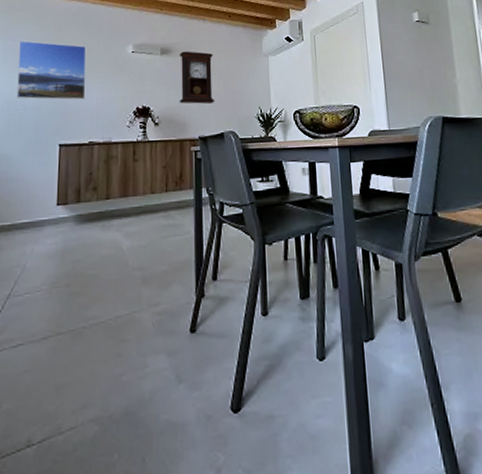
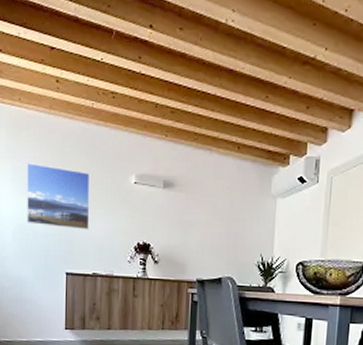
pendulum clock: present [179,51,215,104] -> none [179,186,217,246]

